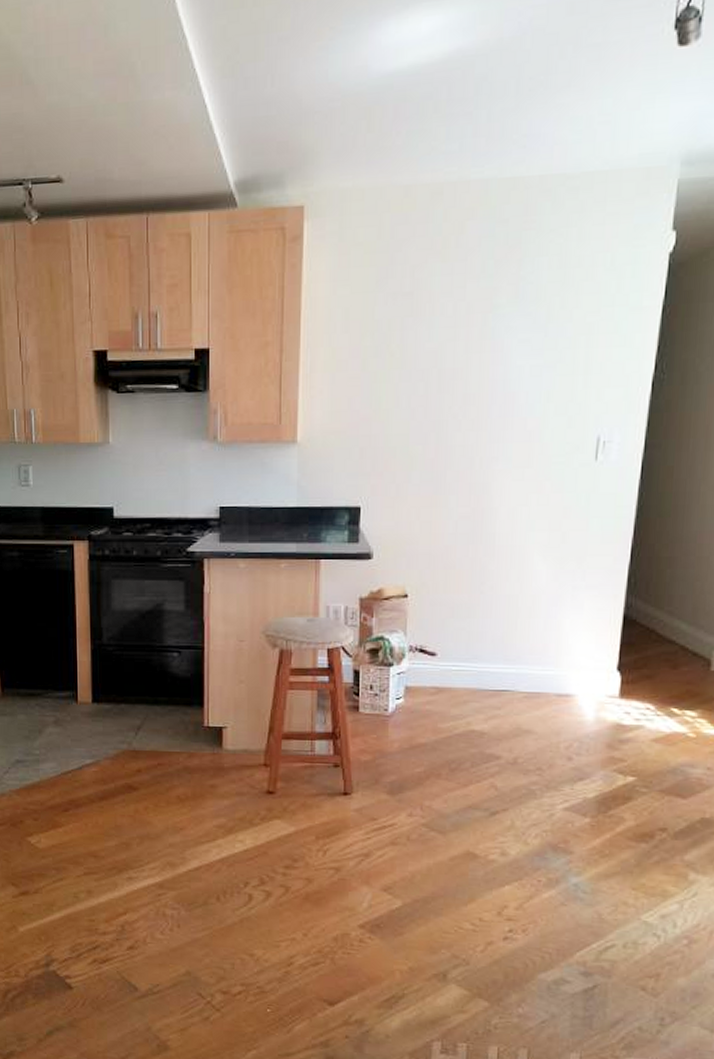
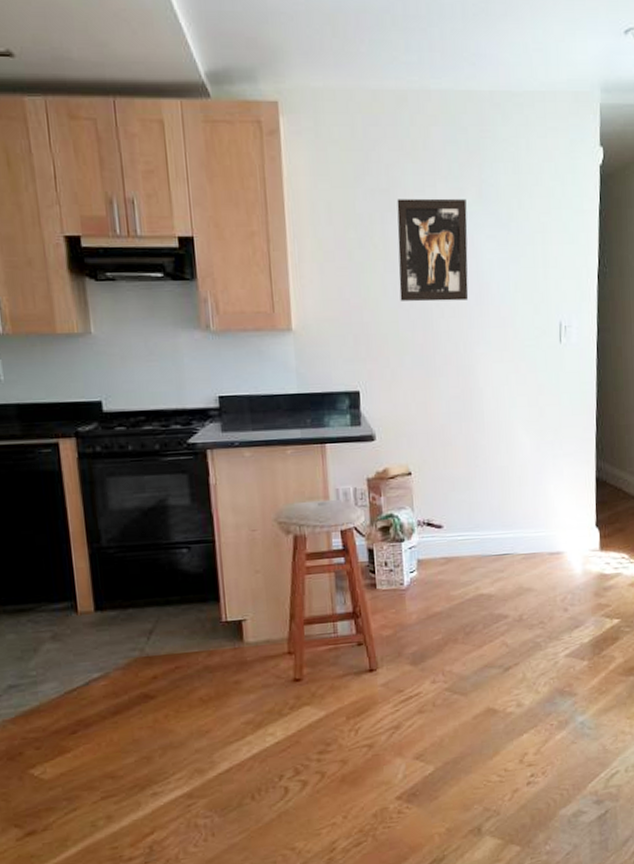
wall art: none [413,300,499,413] -> present [397,198,469,302]

